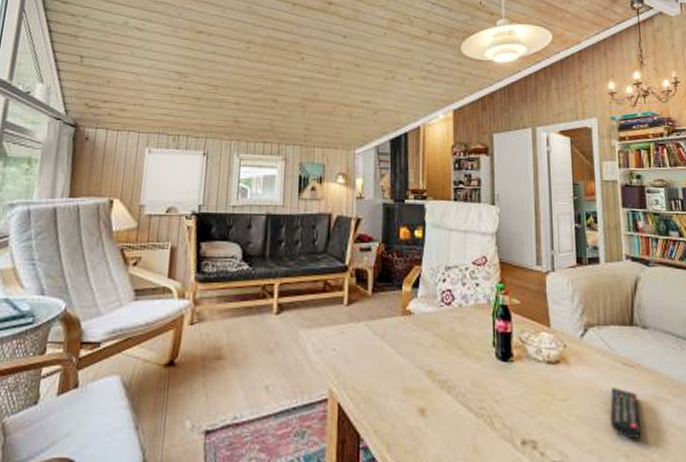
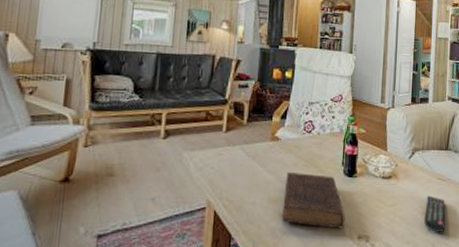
book: none [422,354,503,430] -> present [282,171,345,229]

